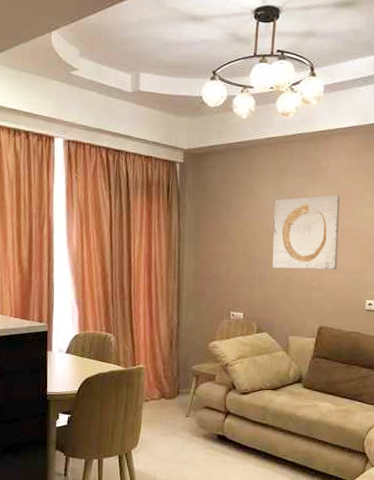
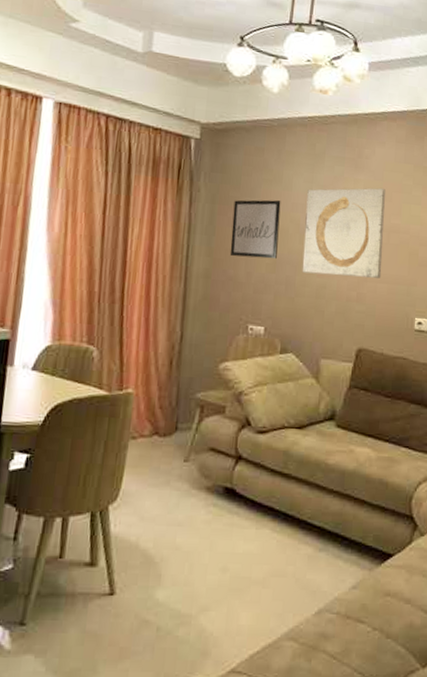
wall art: none [213,210,253,259] -> present [229,199,281,260]

